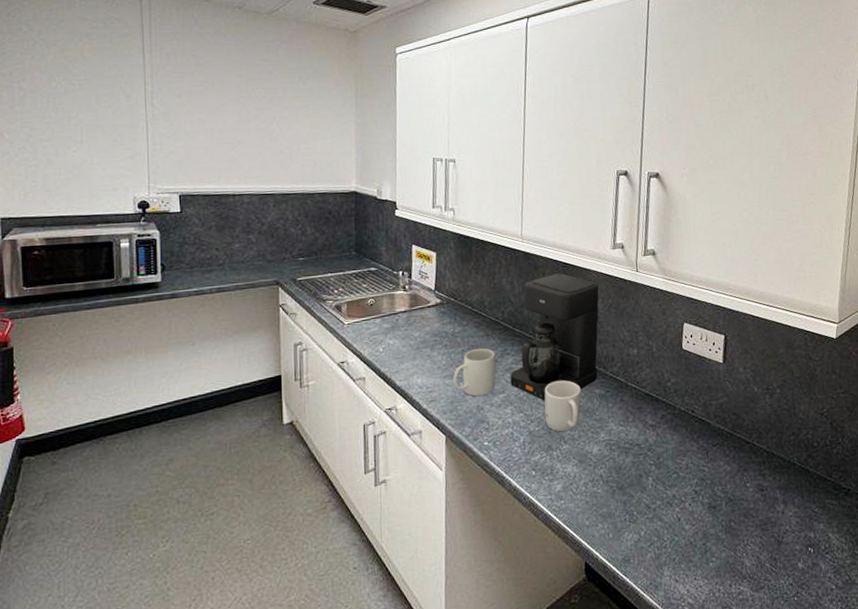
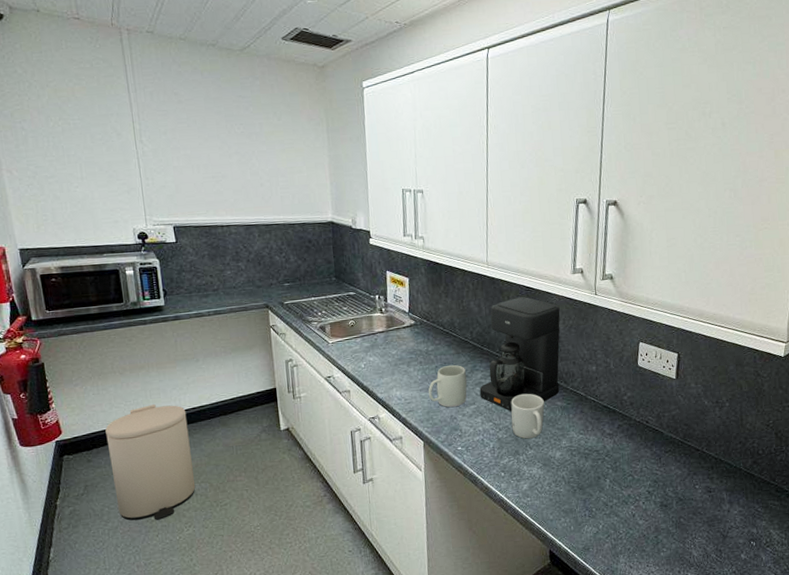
pedal bin: none [77,395,179,535] -> present [105,404,196,521]

